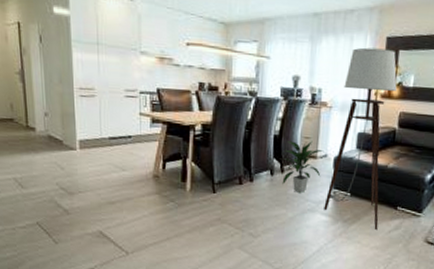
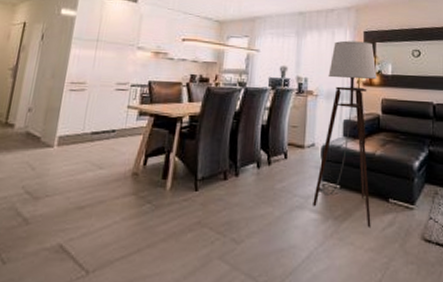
indoor plant: present [282,141,323,194] -> none [269,130,310,188]

